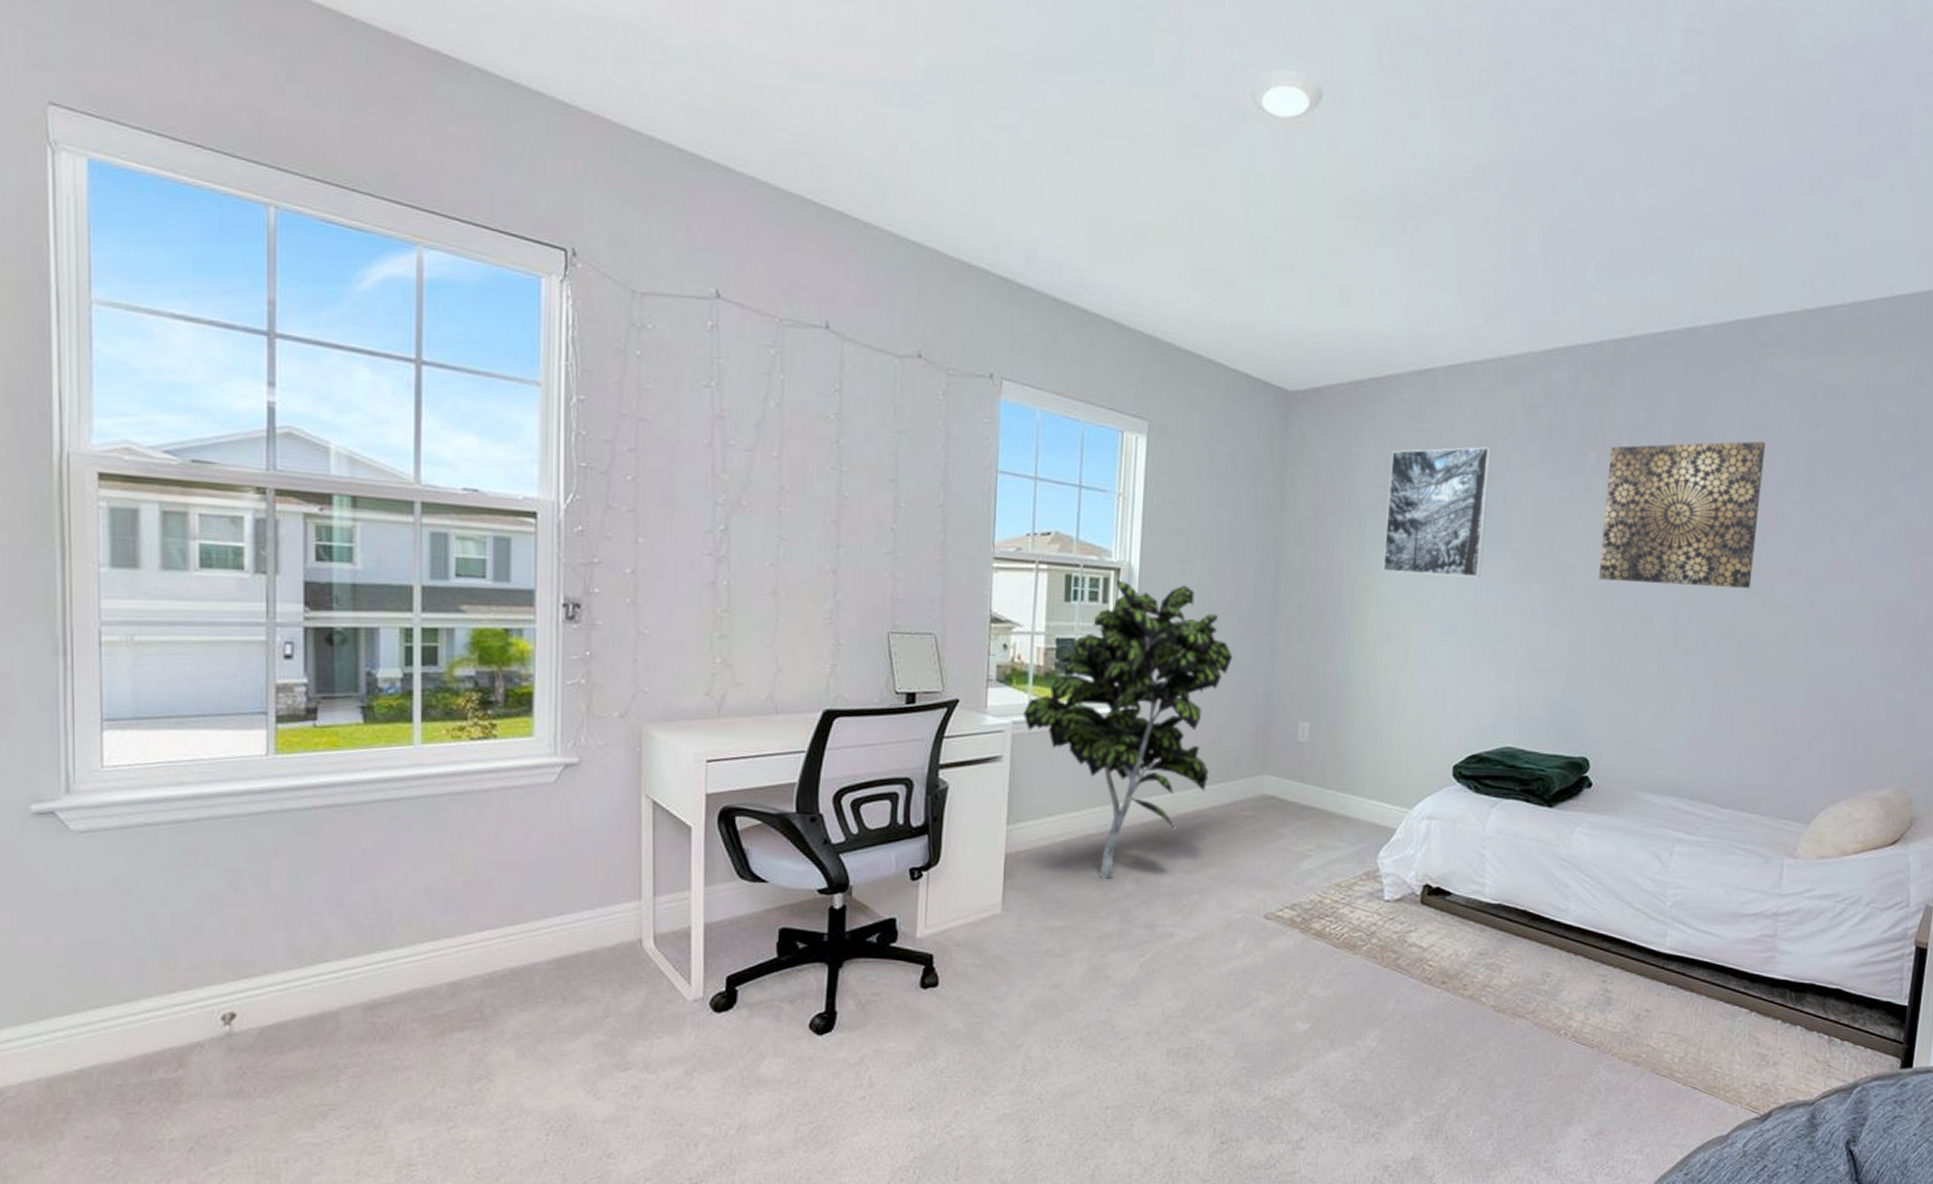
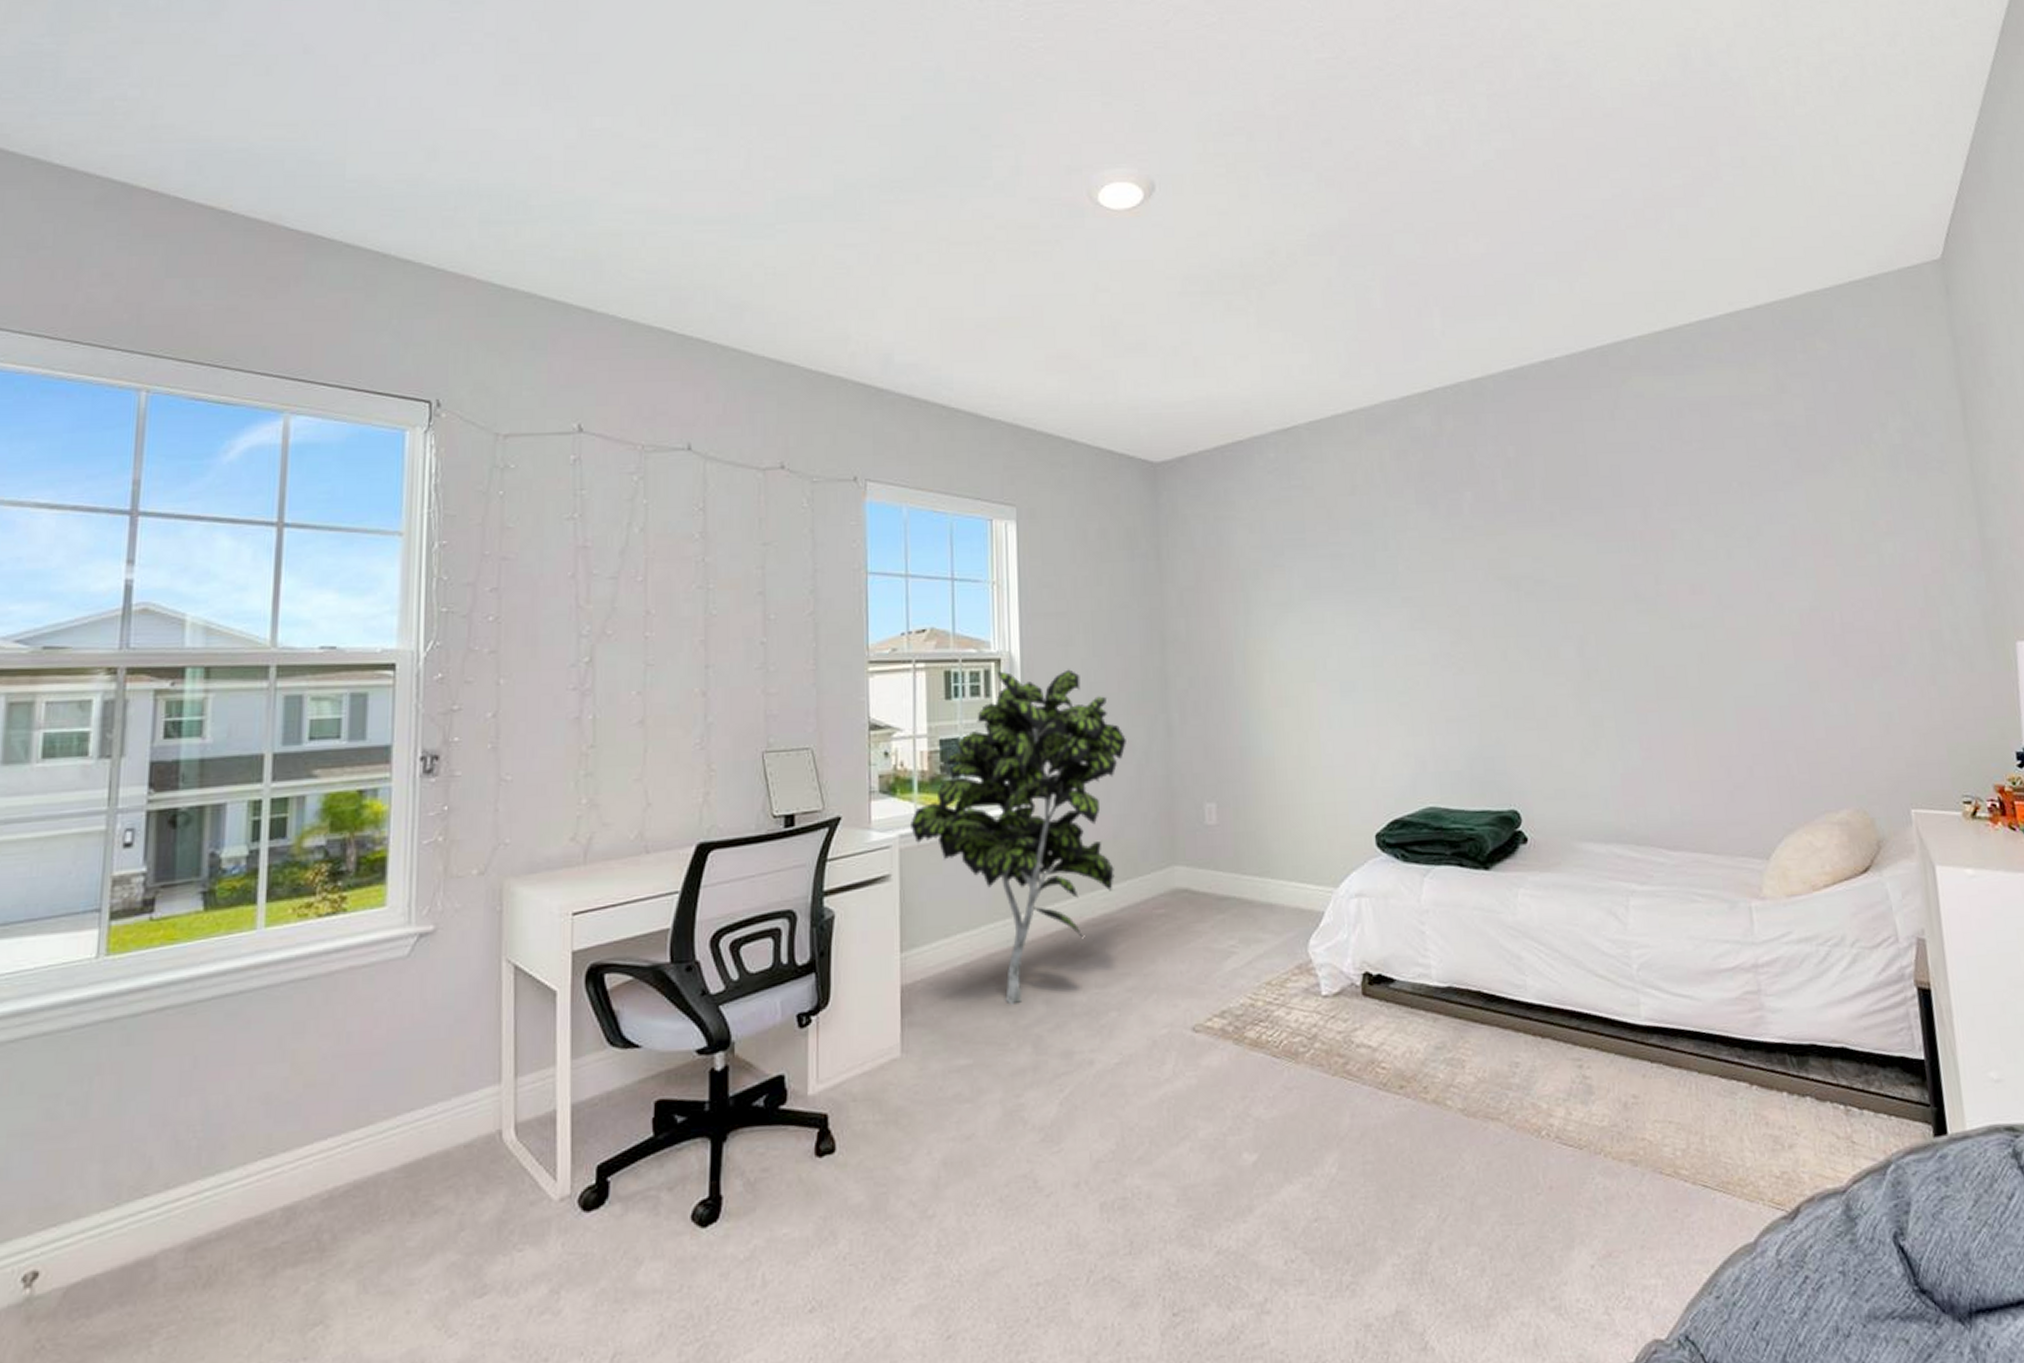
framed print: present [1383,447,1492,578] -> none [1266,497,1374,634]
wall art: present [1598,441,1765,588] -> none [1486,462,1655,618]

